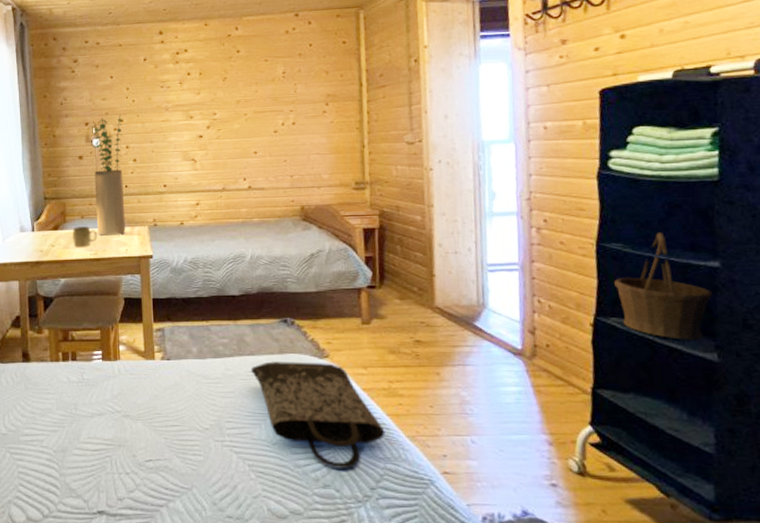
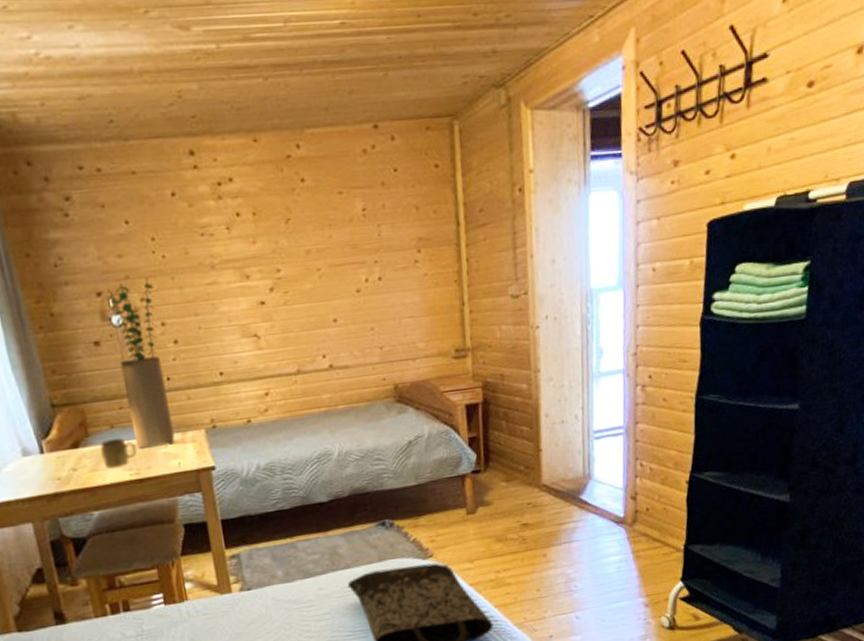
basket: present [614,233,713,340] -> none [709,379,790,486]

